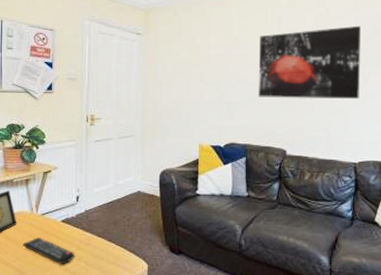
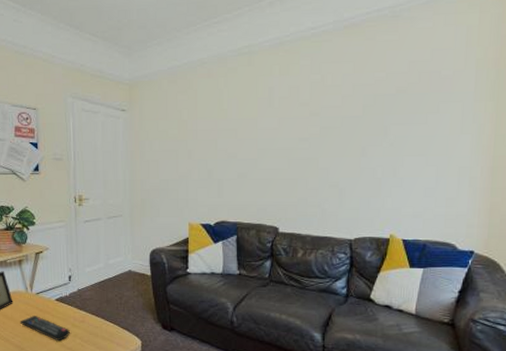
wall art: present [258,25,362,100] -> none [248,93,360,174]

